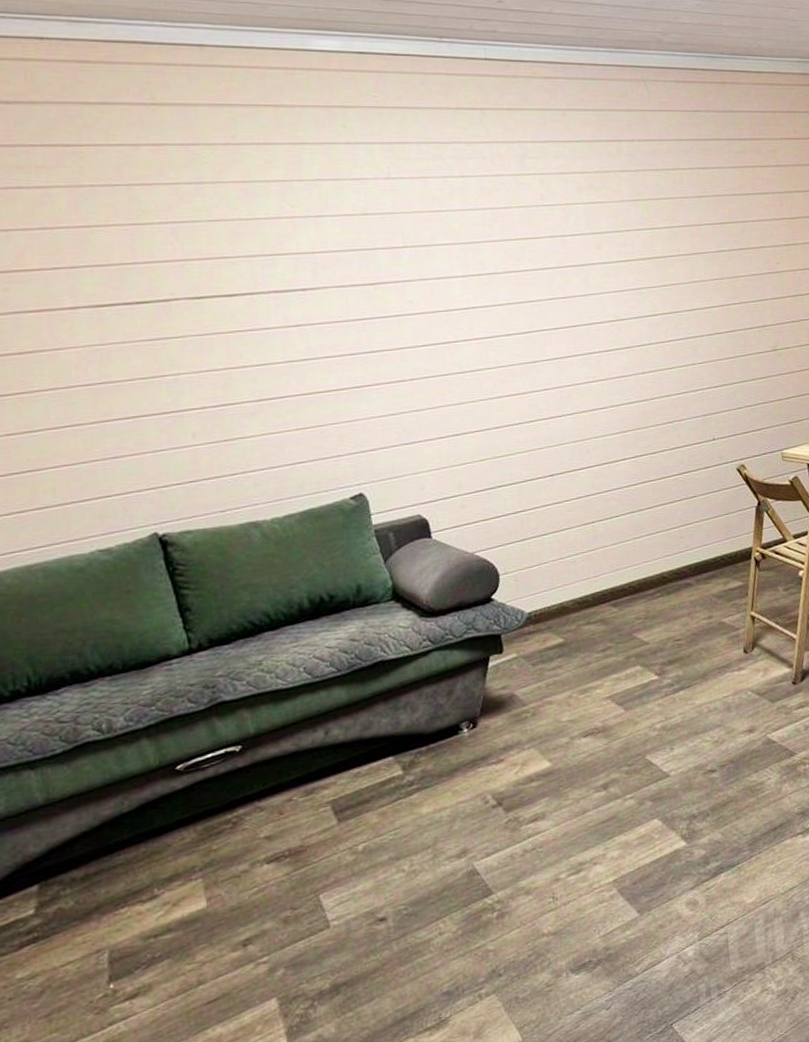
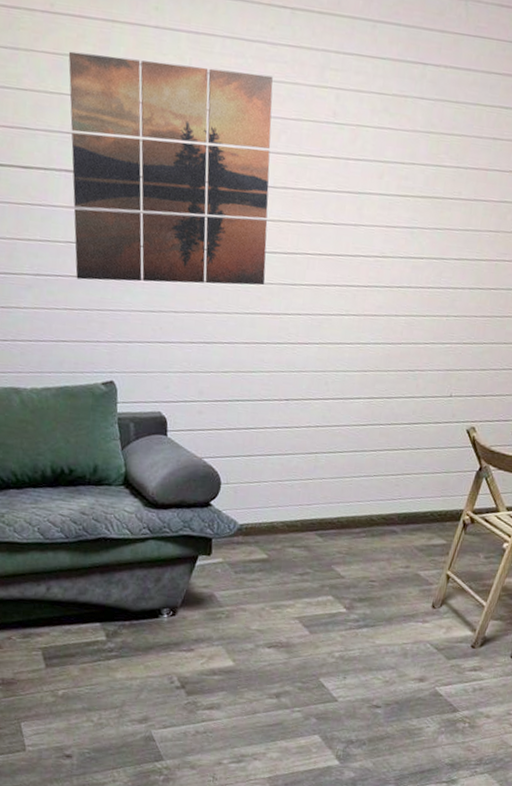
wall art: none [258,172,506,397] -> present [68,51,273,286]

